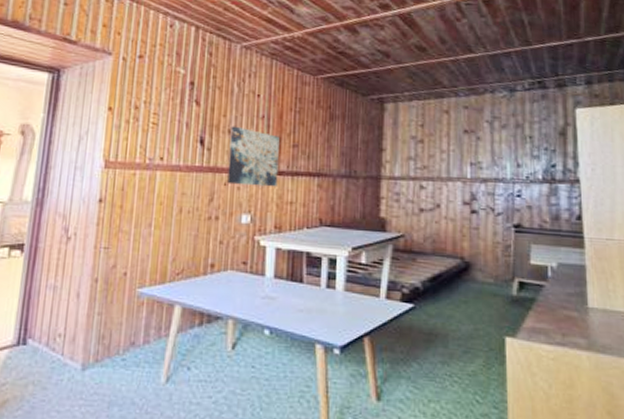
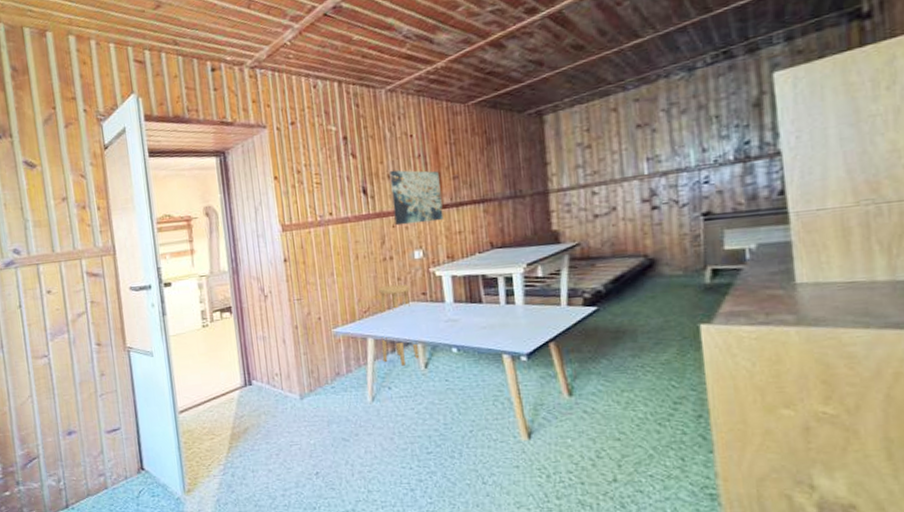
stool: none [187,247,231,344] -> present [379,284,420,366]

